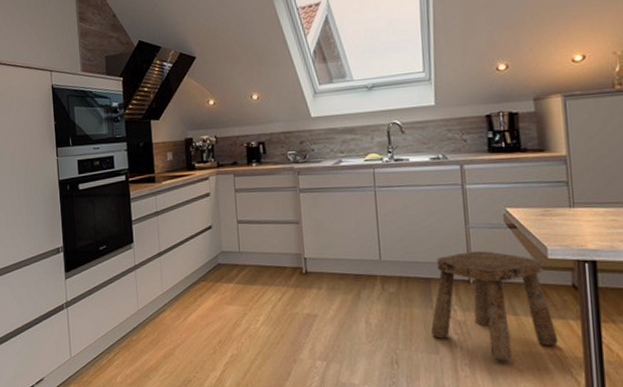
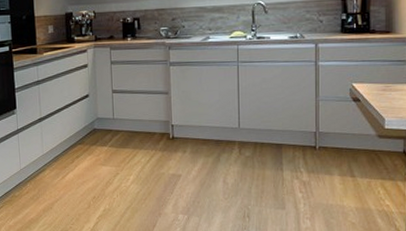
stool: present [430,251,559,361] -> none [279,121,387,216]

